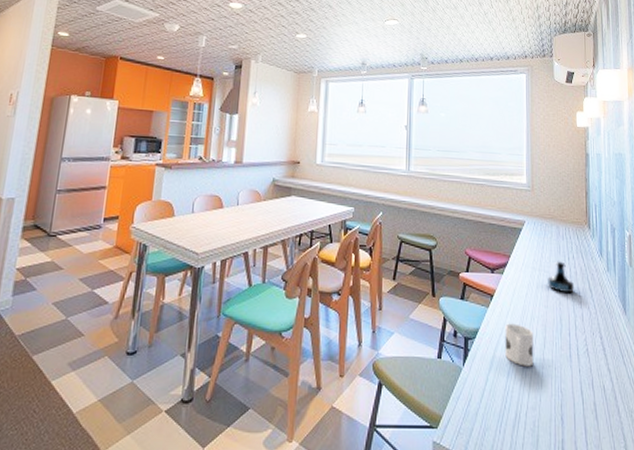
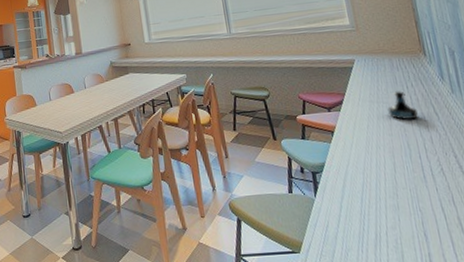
mug: present [505,323,534,367] -> none [351,154,387,192]

